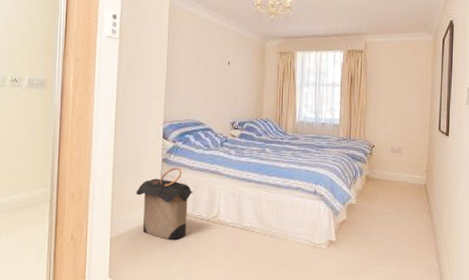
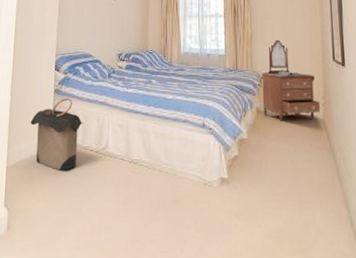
dresser: none [372,110,424,187] -> present [260,39,321,122]

